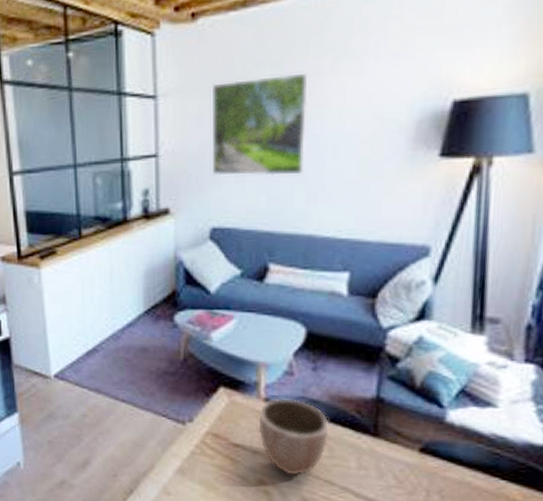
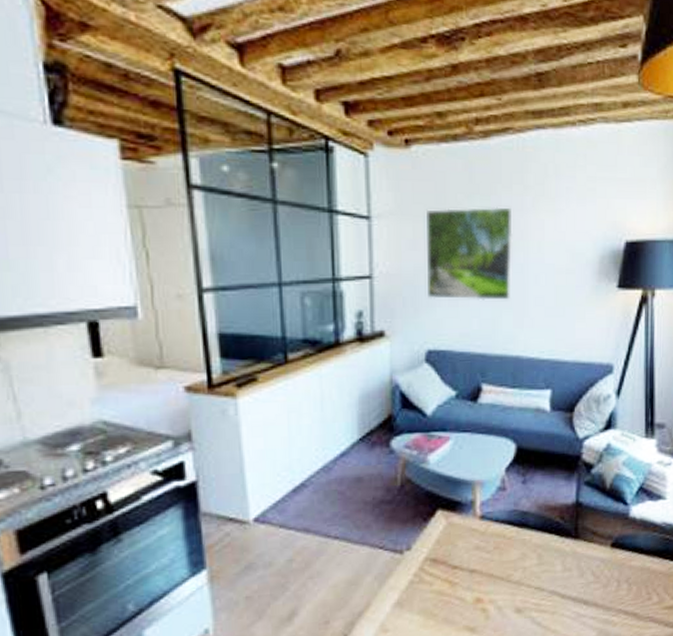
decorative bowl: present [258,398,329,476] -> none [475,513,538,589]

